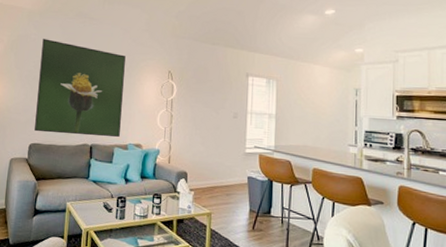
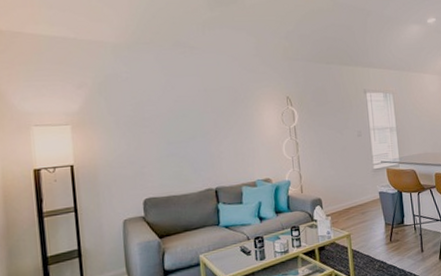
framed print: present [34,39,126,138] -> none [137,76,246,185]

